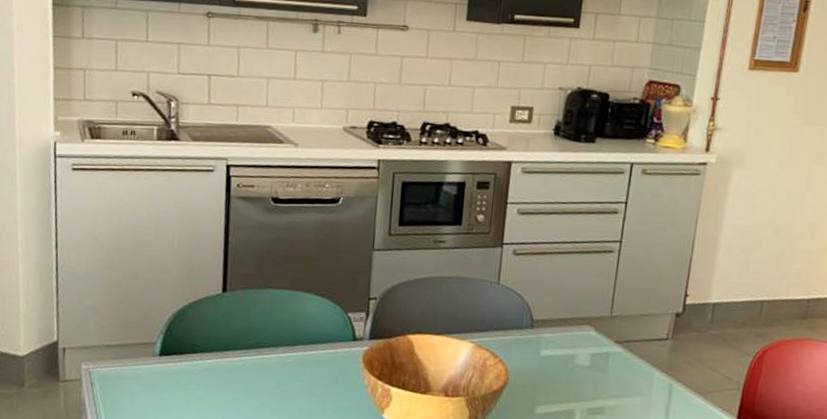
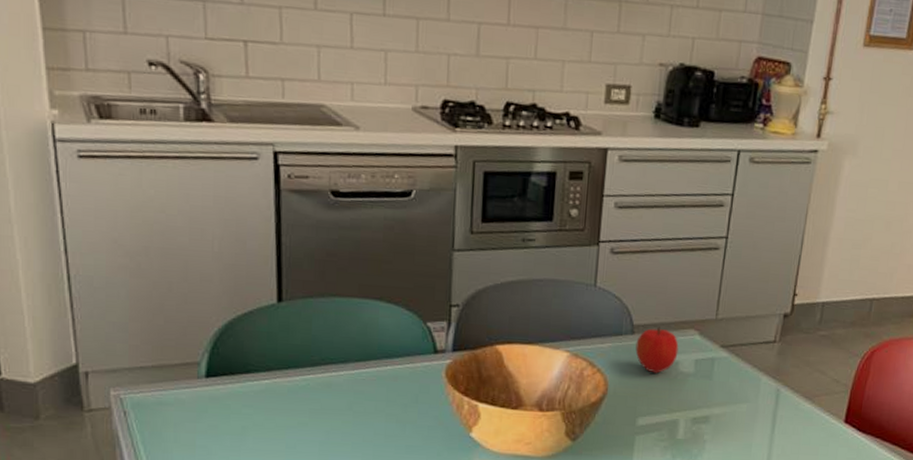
fruit: none [534,322,576,366] -> present [635,326,679,374]

